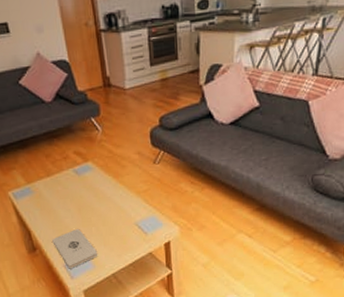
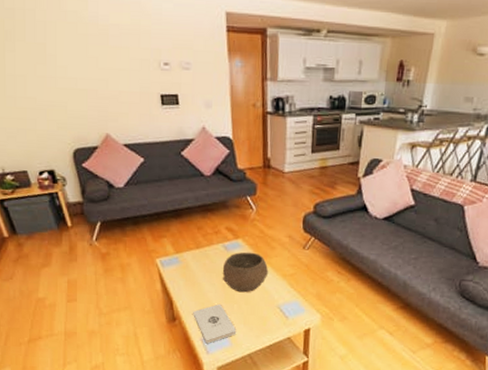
bowl: none [76,173,123,215] -> present [222,252,269,293]

